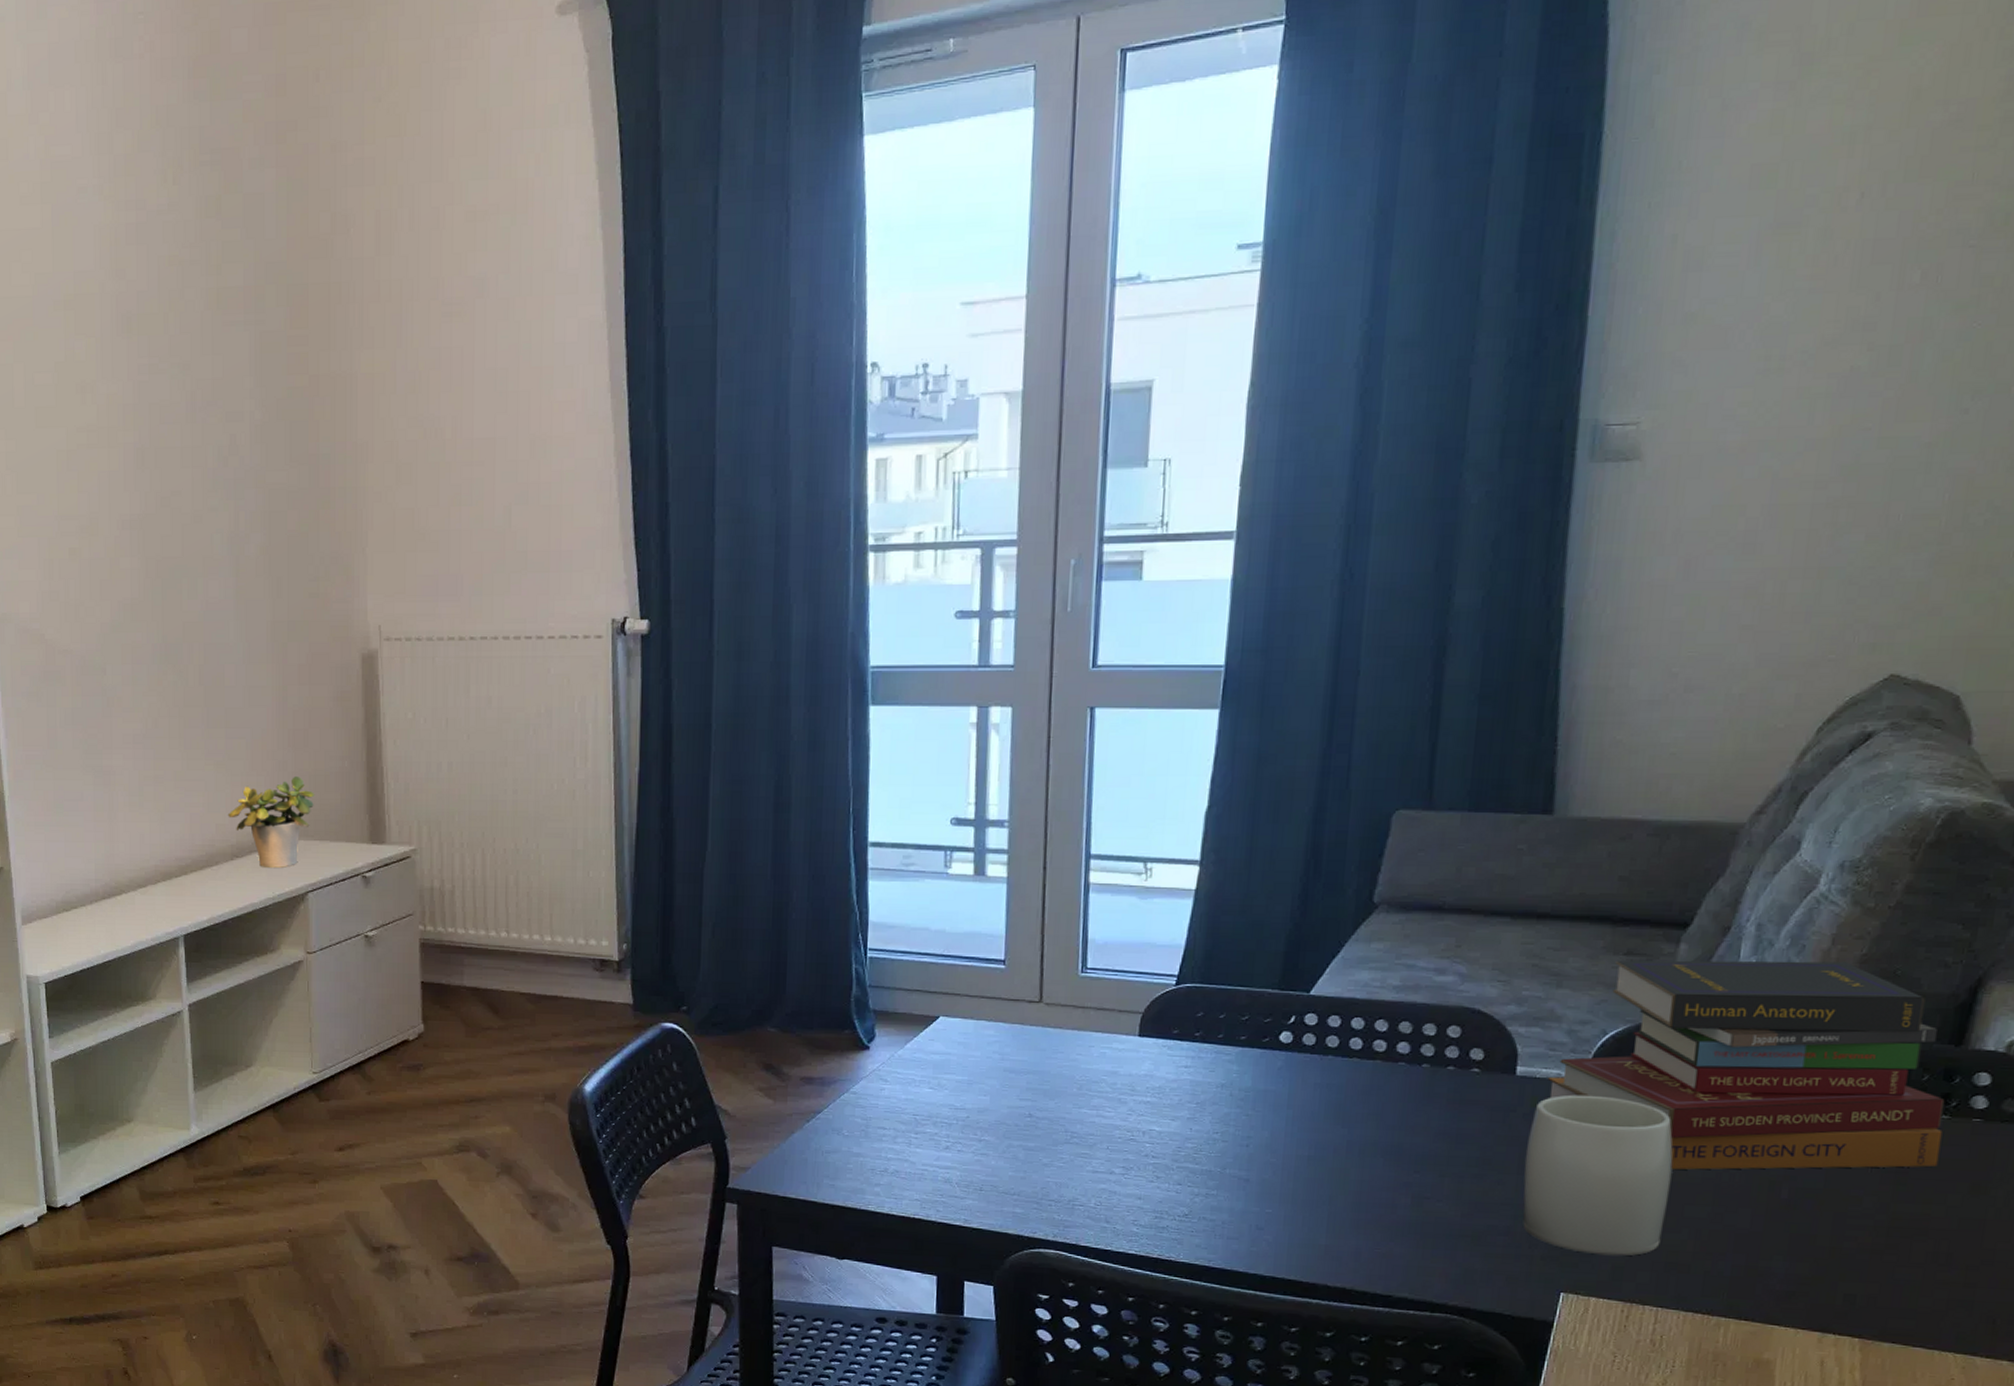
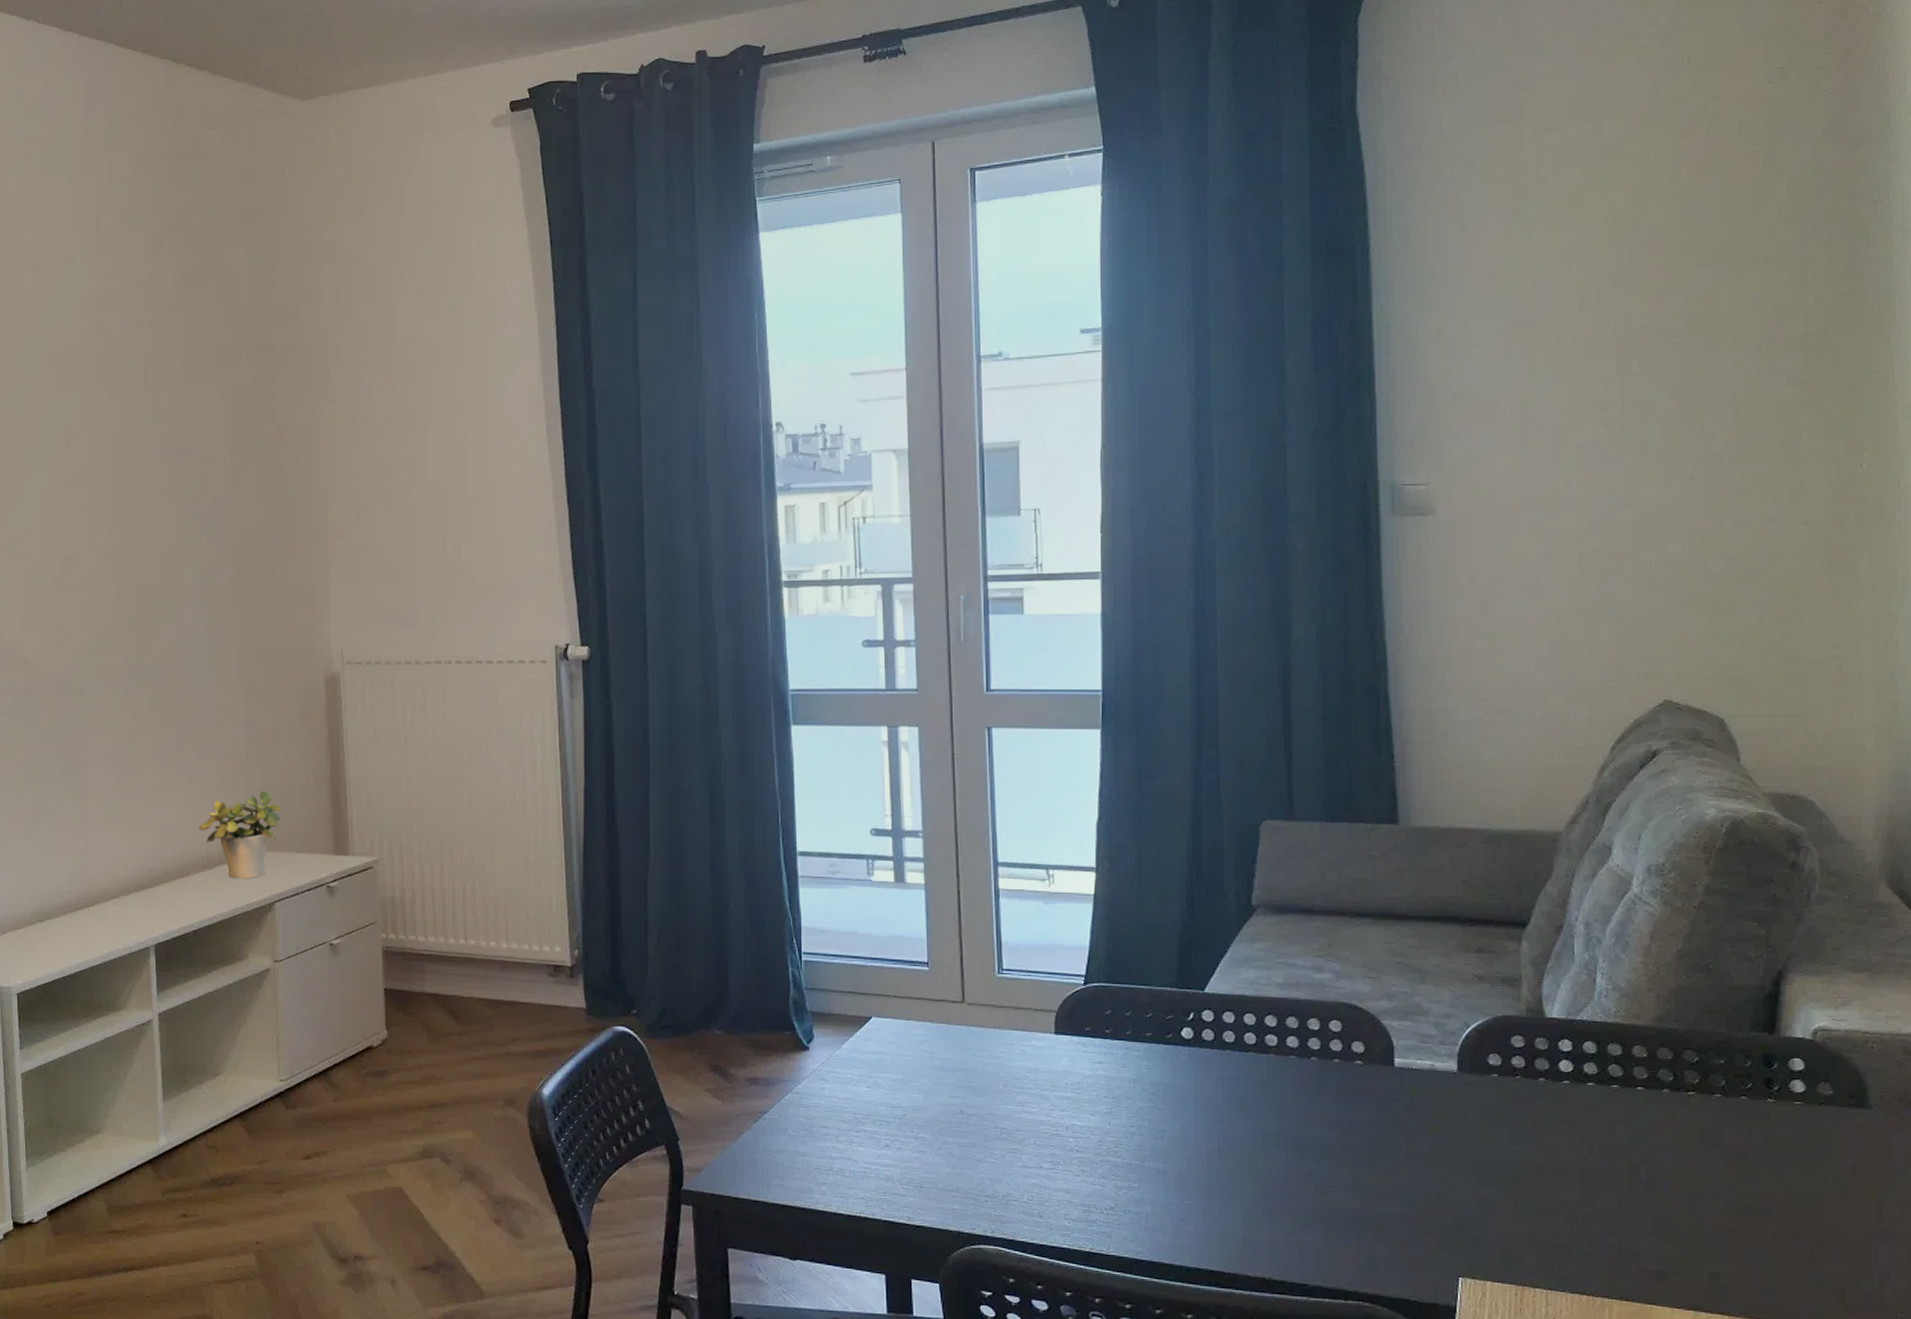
mug: present [1522,1094,1674,1256] -> none [1411,1084,1543,1240]
books: present [1548,960,1945,1170] -> none [1423,957,1771,1156]

